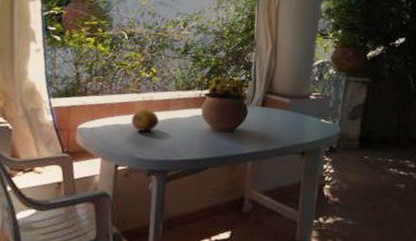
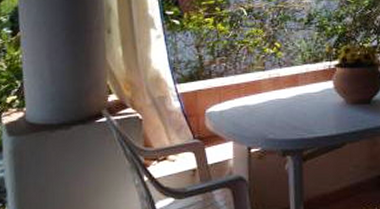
fruit: present [131,109,159,132] -> none [260,87,288,110]

